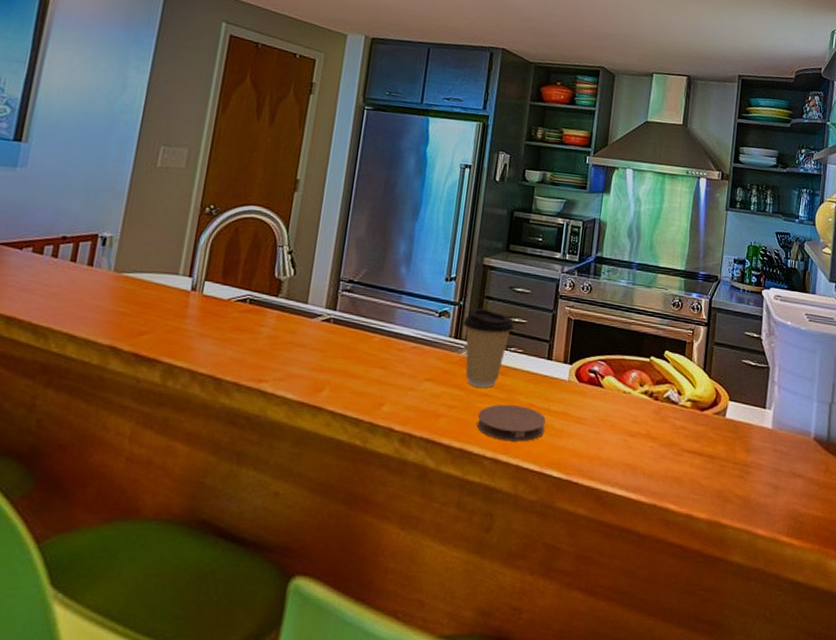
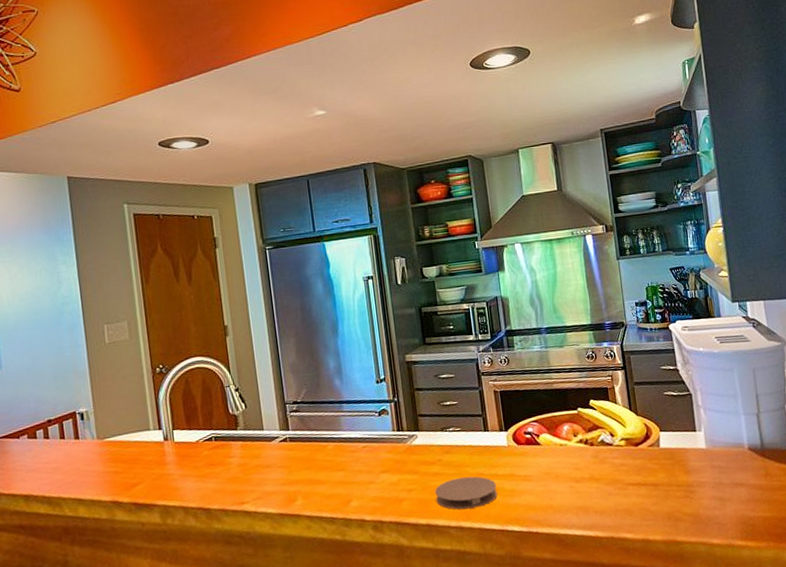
coffee cup: present [463,308,514,388] -> none [401,399,447,469]

